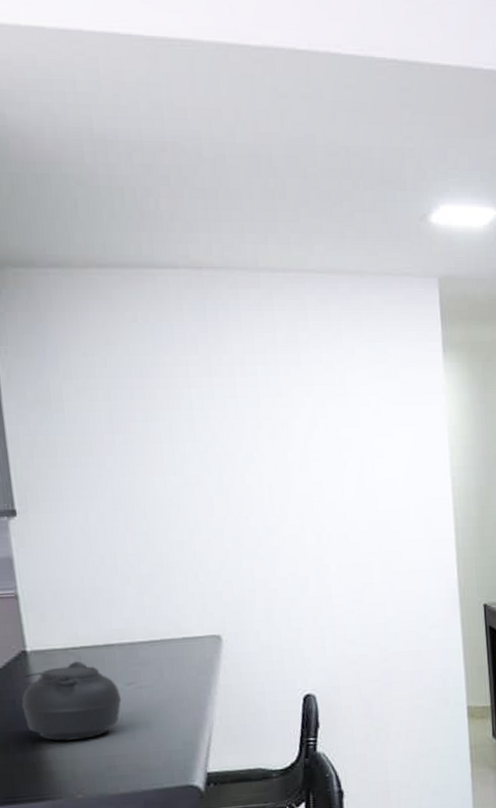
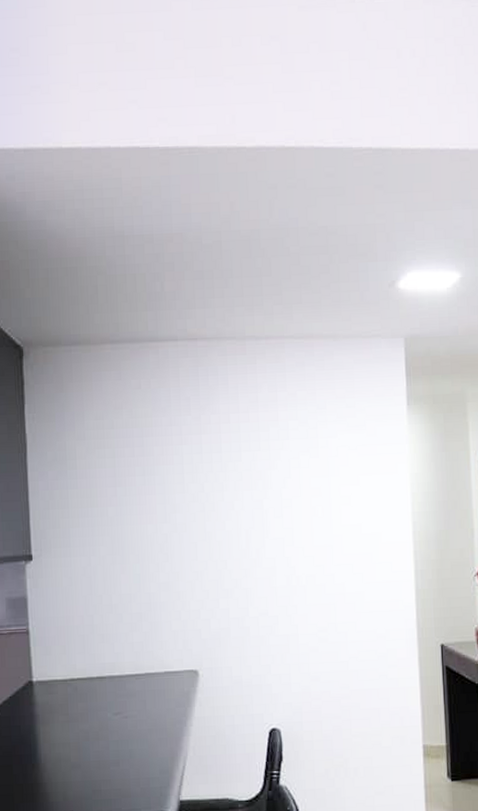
teapot: present [13,661,122,742] -> none [20,691,110,766]

